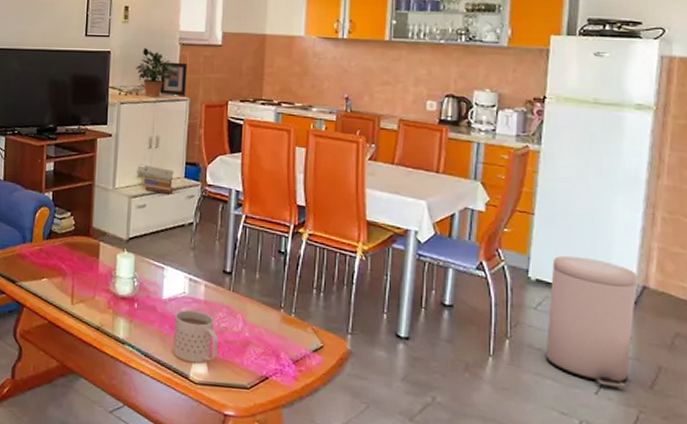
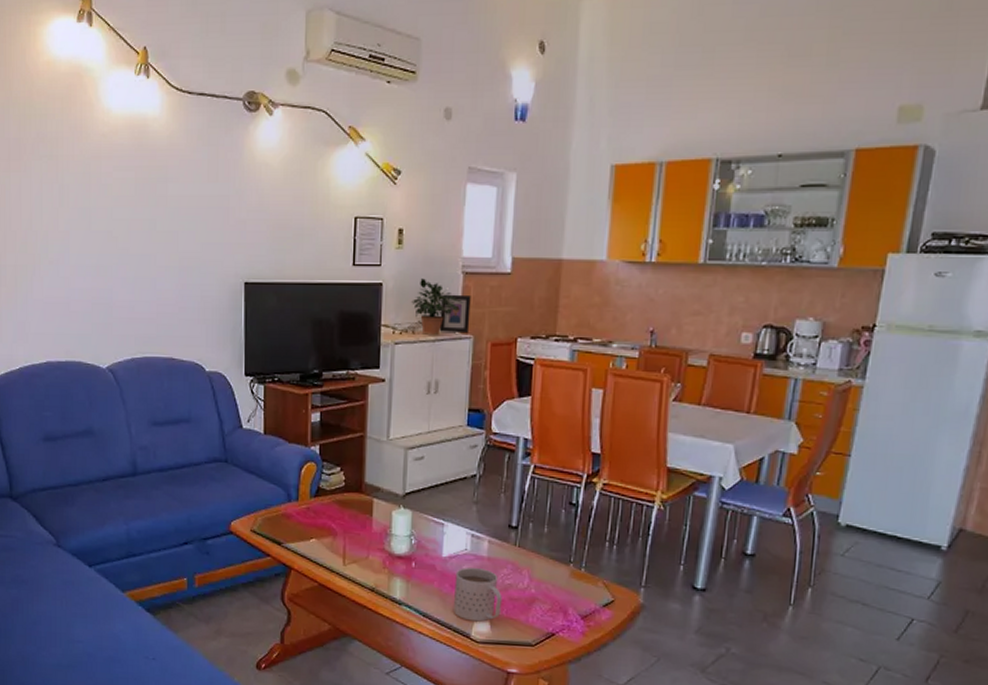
books: present [137,164,174,194] -> none [413,412,456,444]
pedal bin: present [545,255,638,388] -> none [848,499,955,633]

